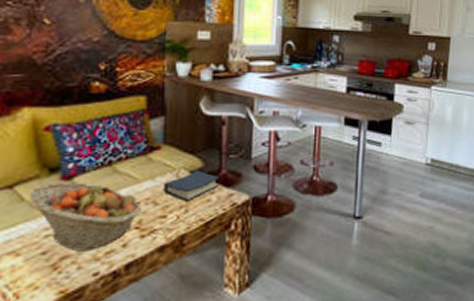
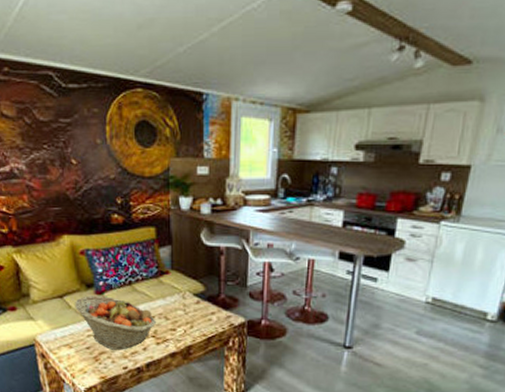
hardback book: present [162,170,219,203] -> none [172,293,218,320]

